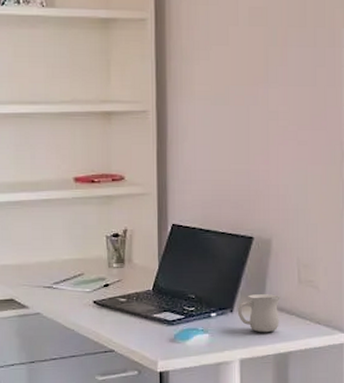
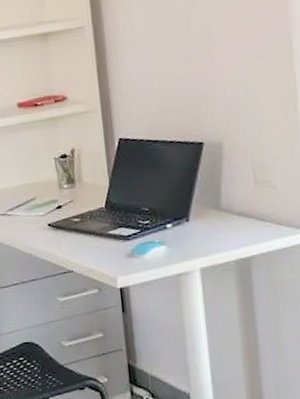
mug: present [237,294,281,333] -> none [193,198,238,240]

